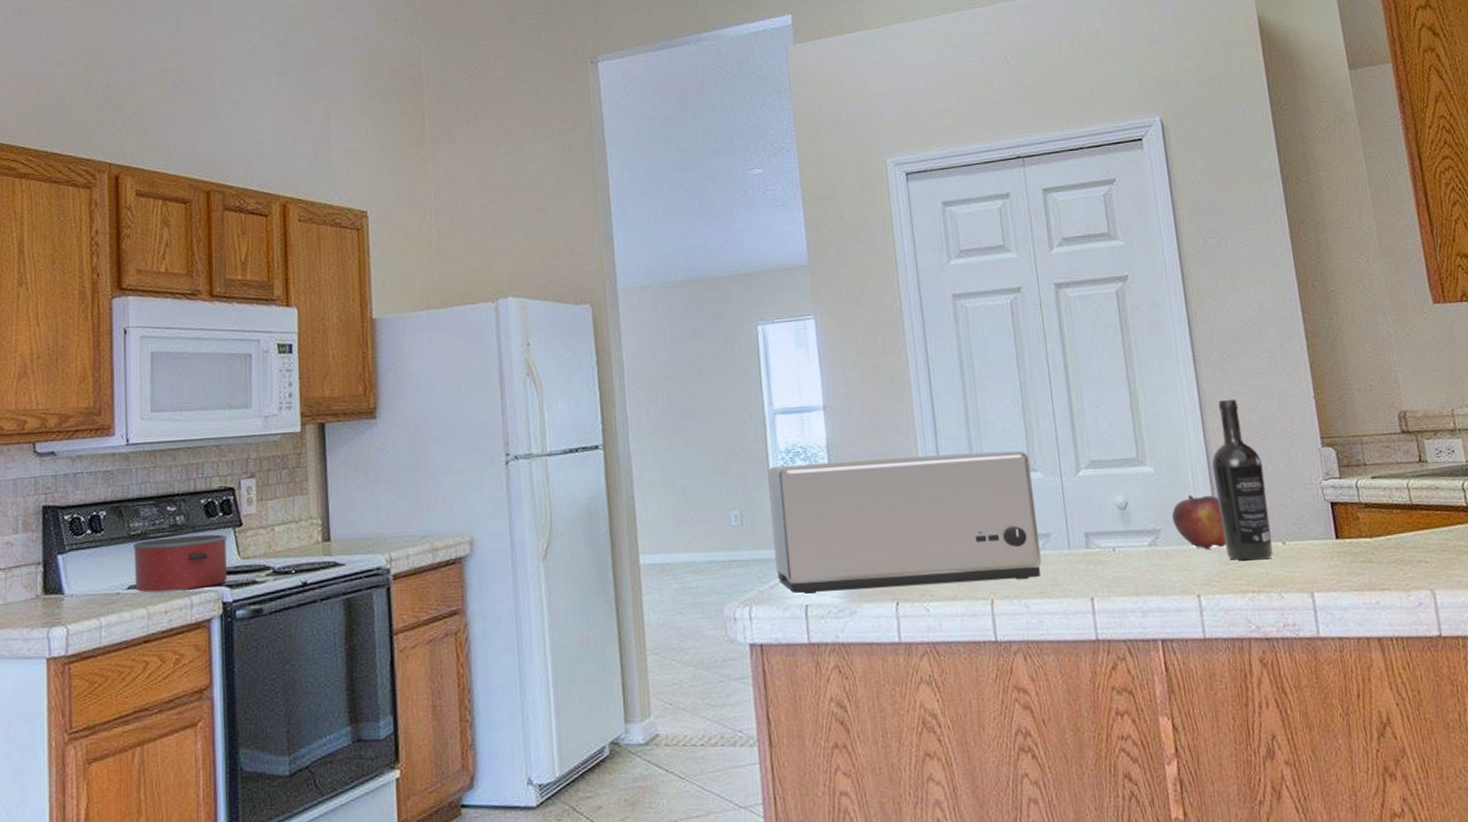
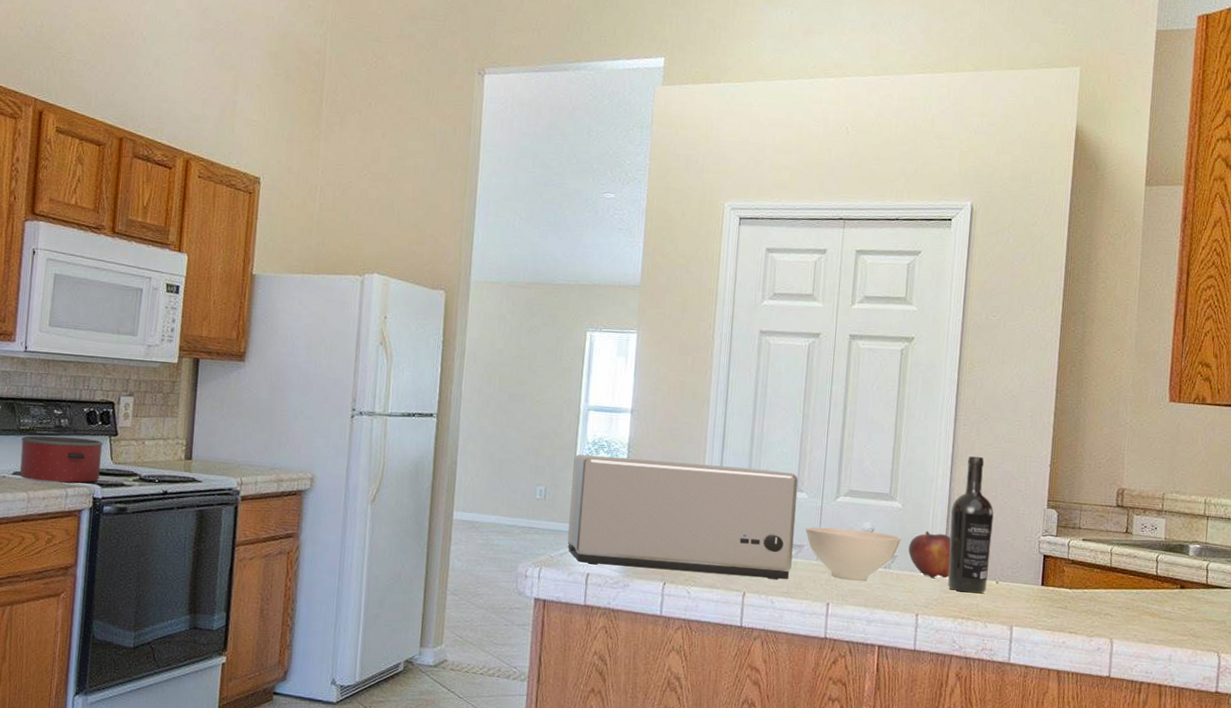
bowl: none [1049,505,1163,567] -> present [805,526,902,581]

